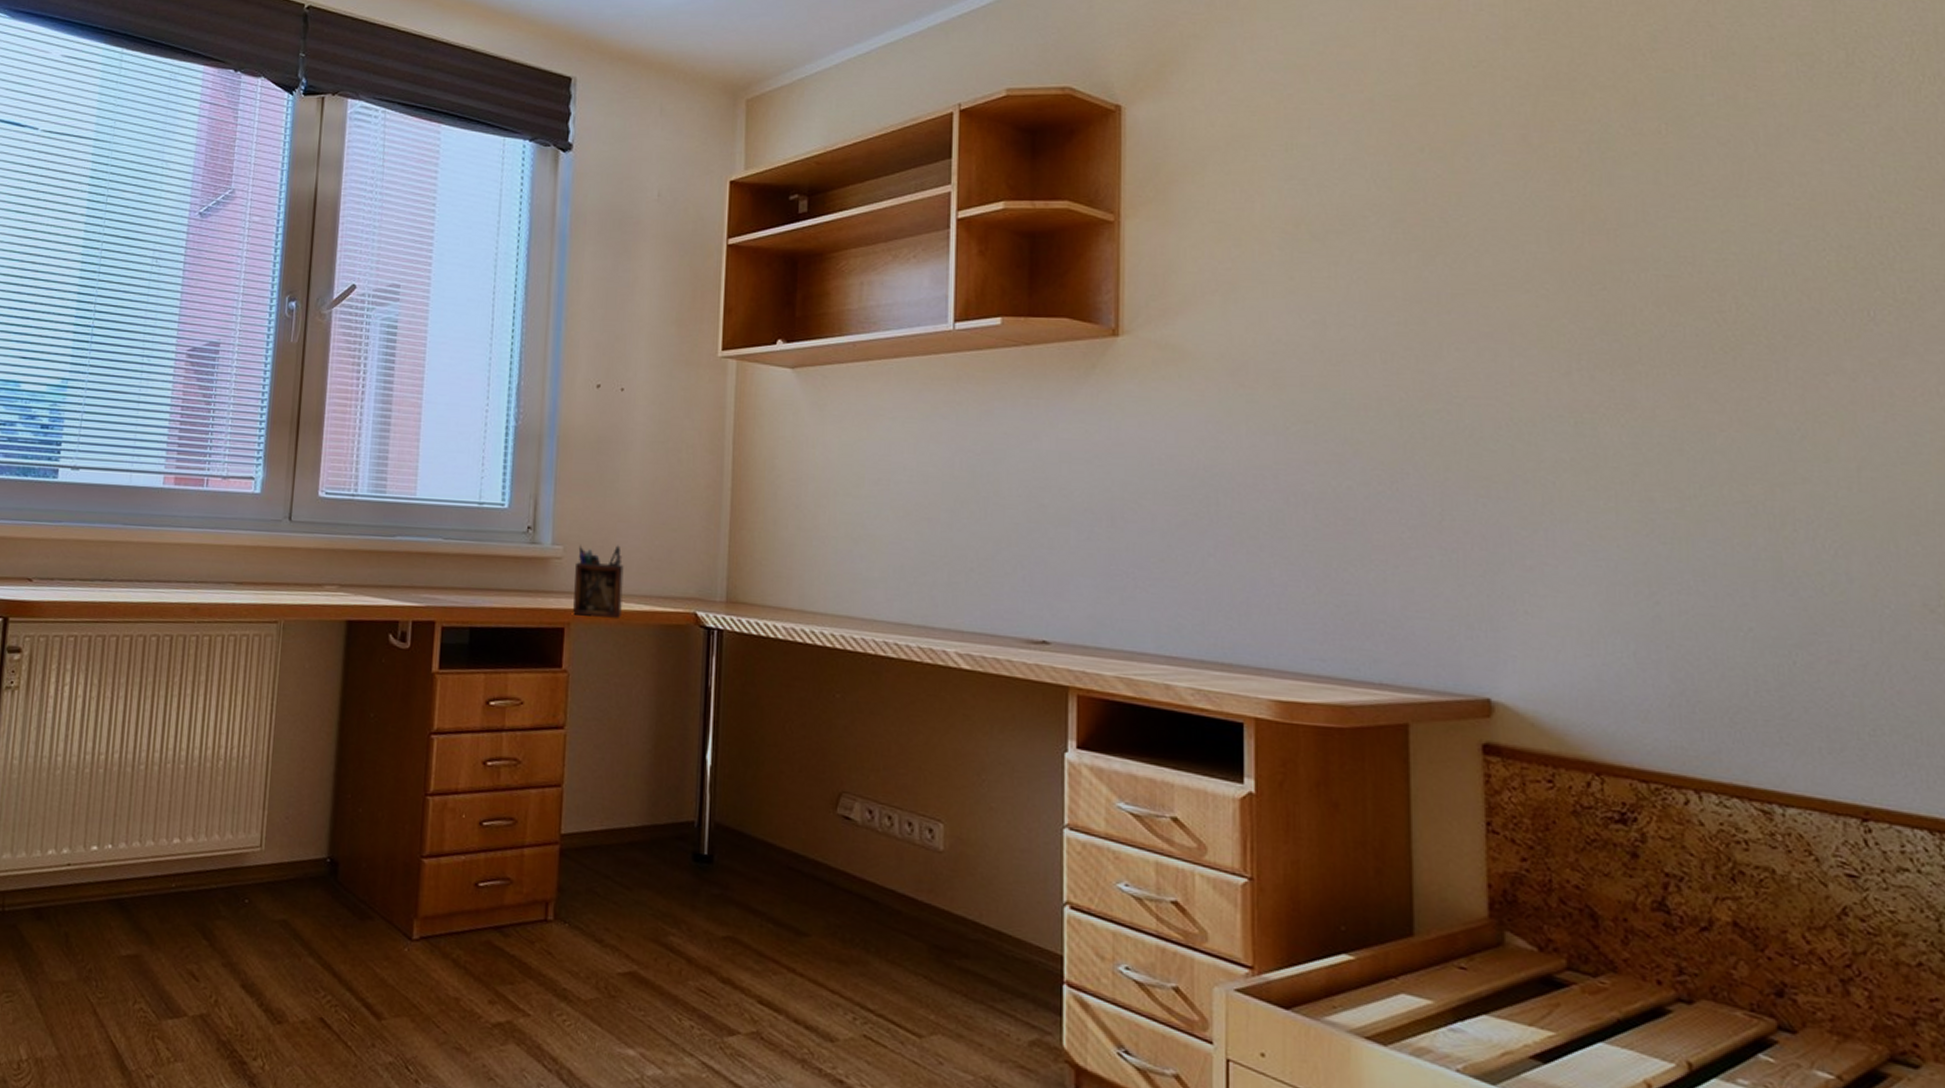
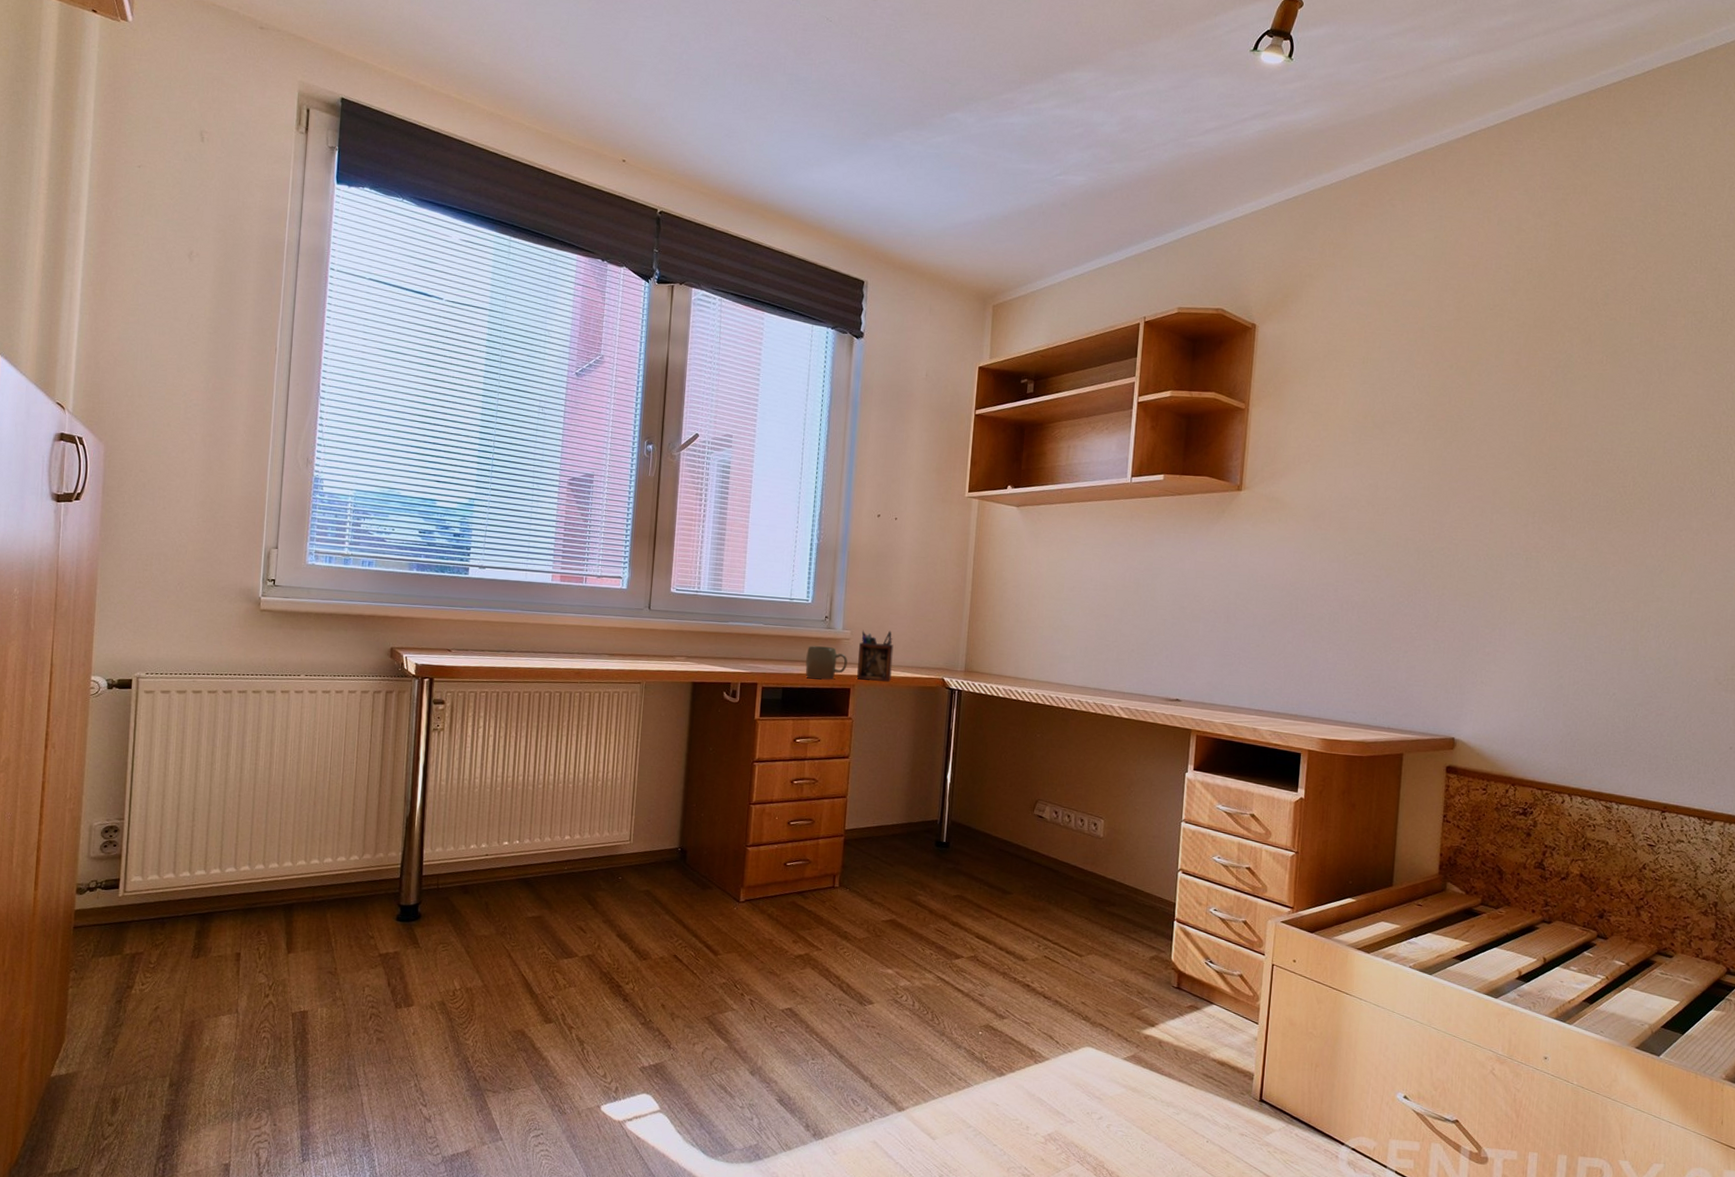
mug: none [500,568,560,617] -> present [805,646,848,680]

